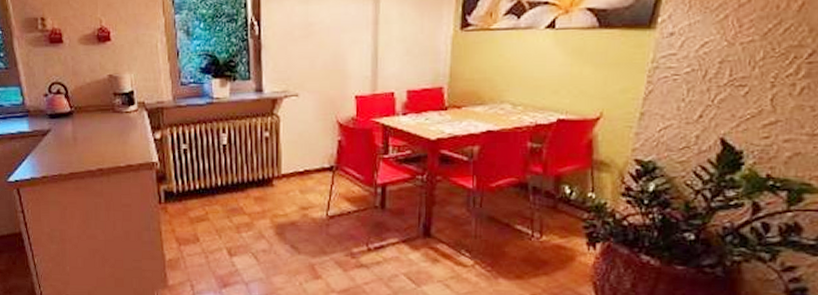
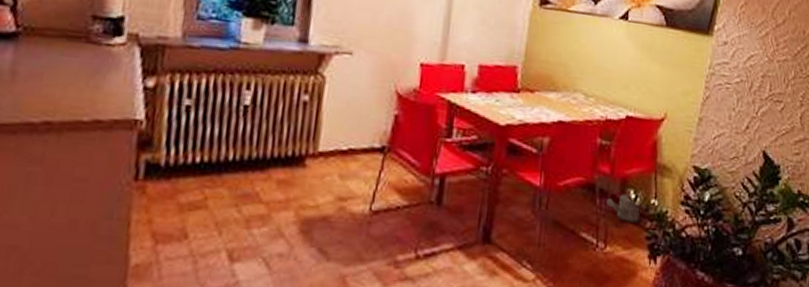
watering can: none [540,190,578,214] -> present [606,194,642,223]

